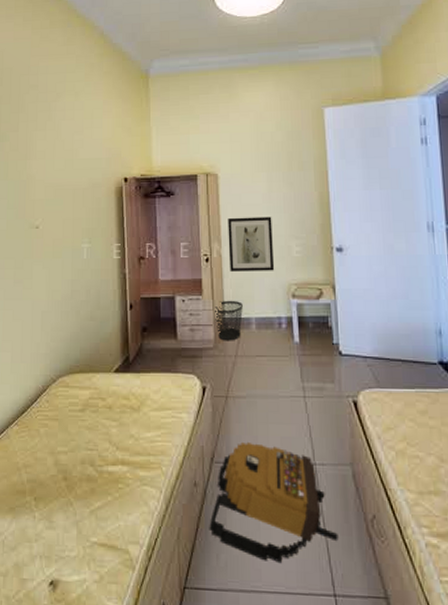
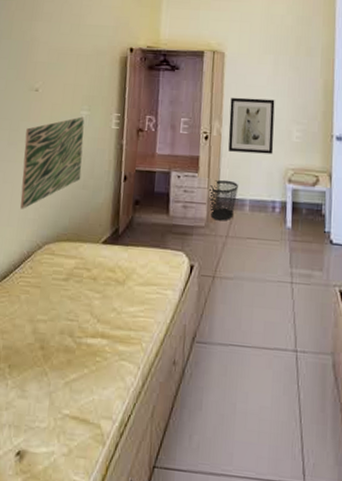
wall art: none [30,249,88,345] -> present [20,116,85,209]
backpack: present [209,441,338,564] -> none [184,323,313,449]

